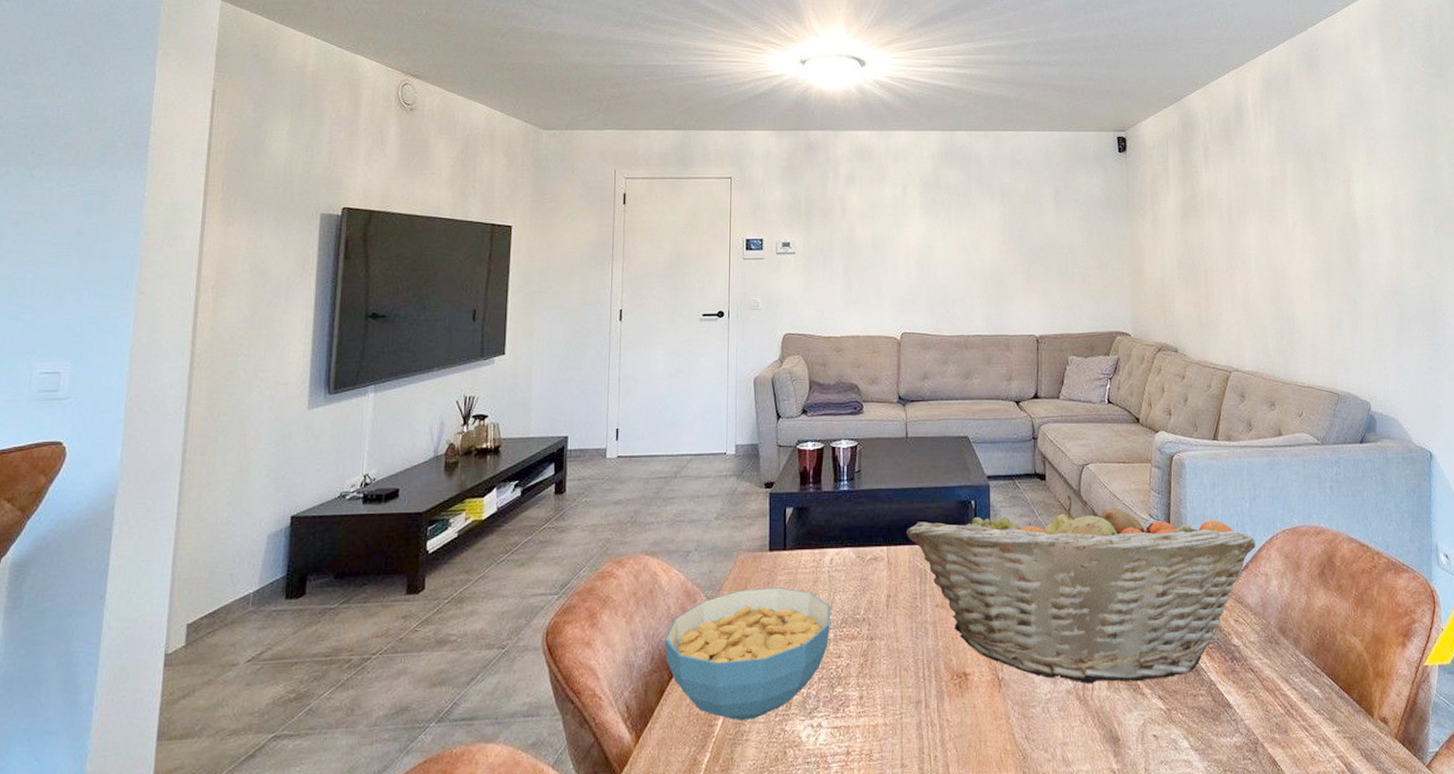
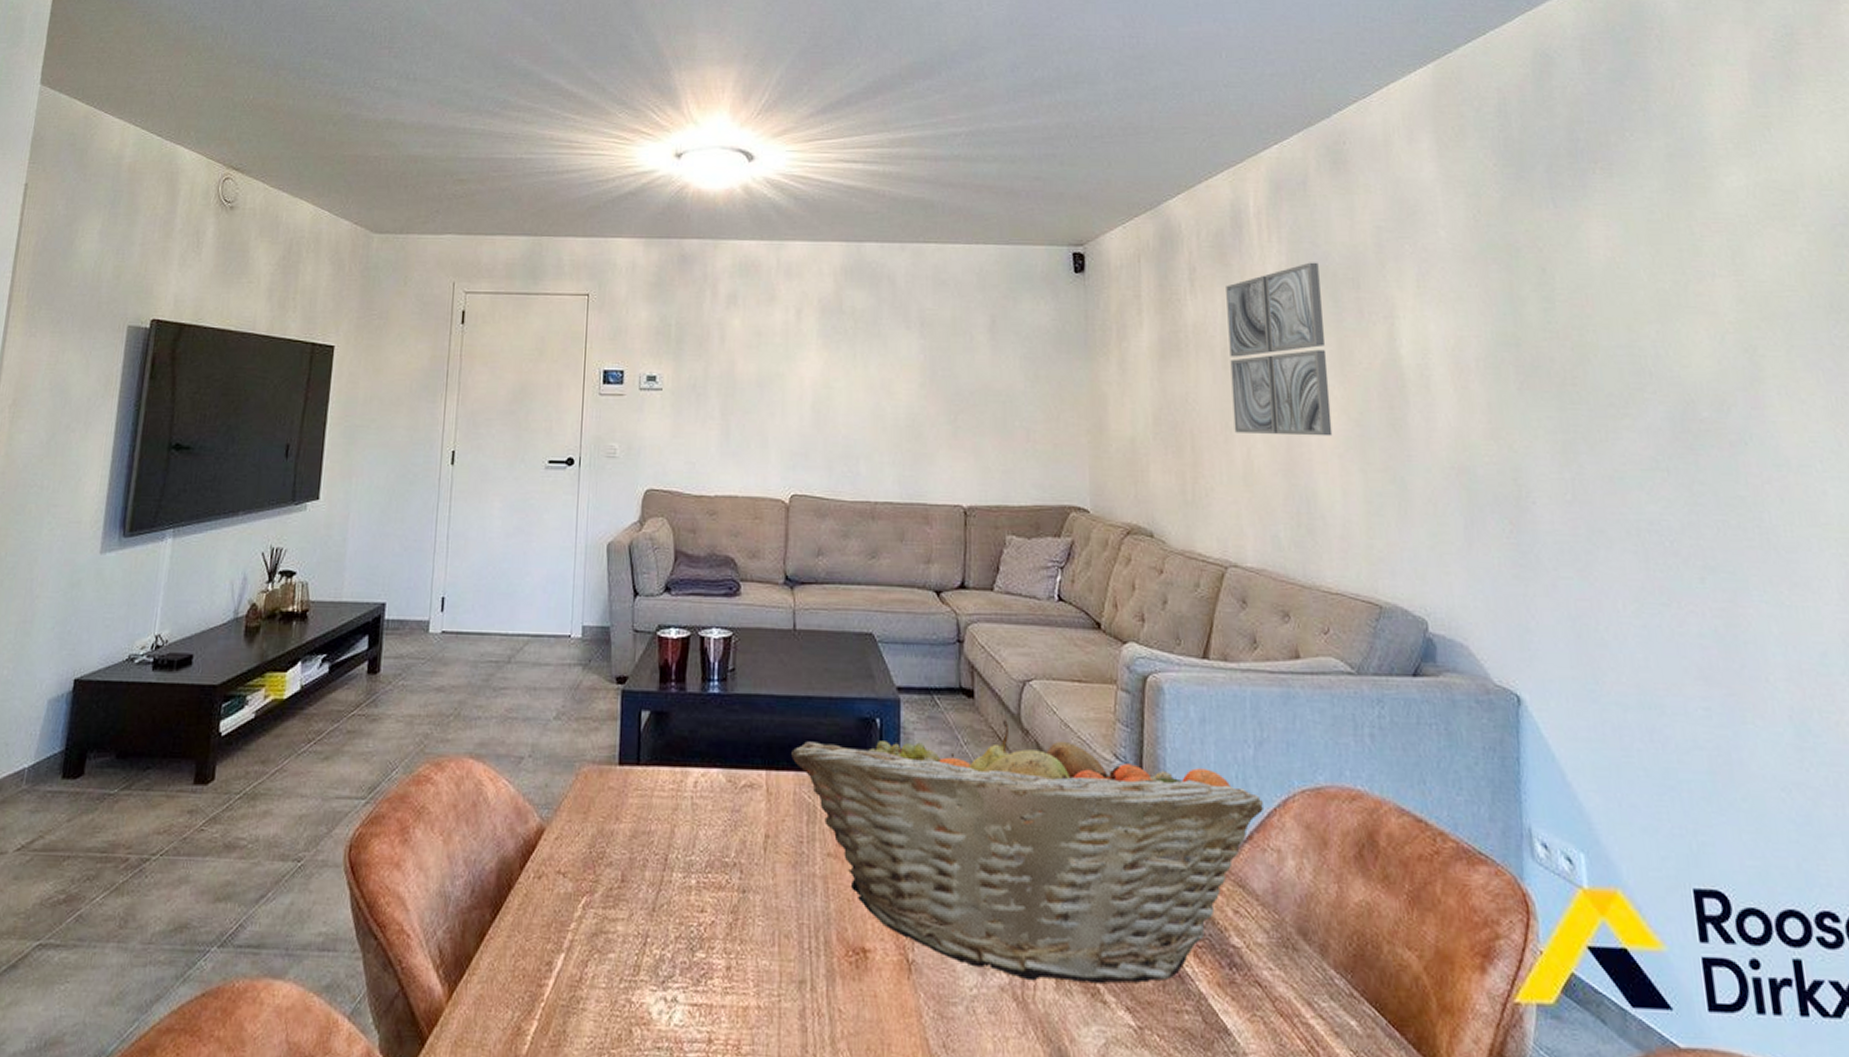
cereal bowl: present [664,587,831,720] -> none [487,812,694,983]
wall art: none [1231,141,1306,272] -> present [1226,262,1333,436]

